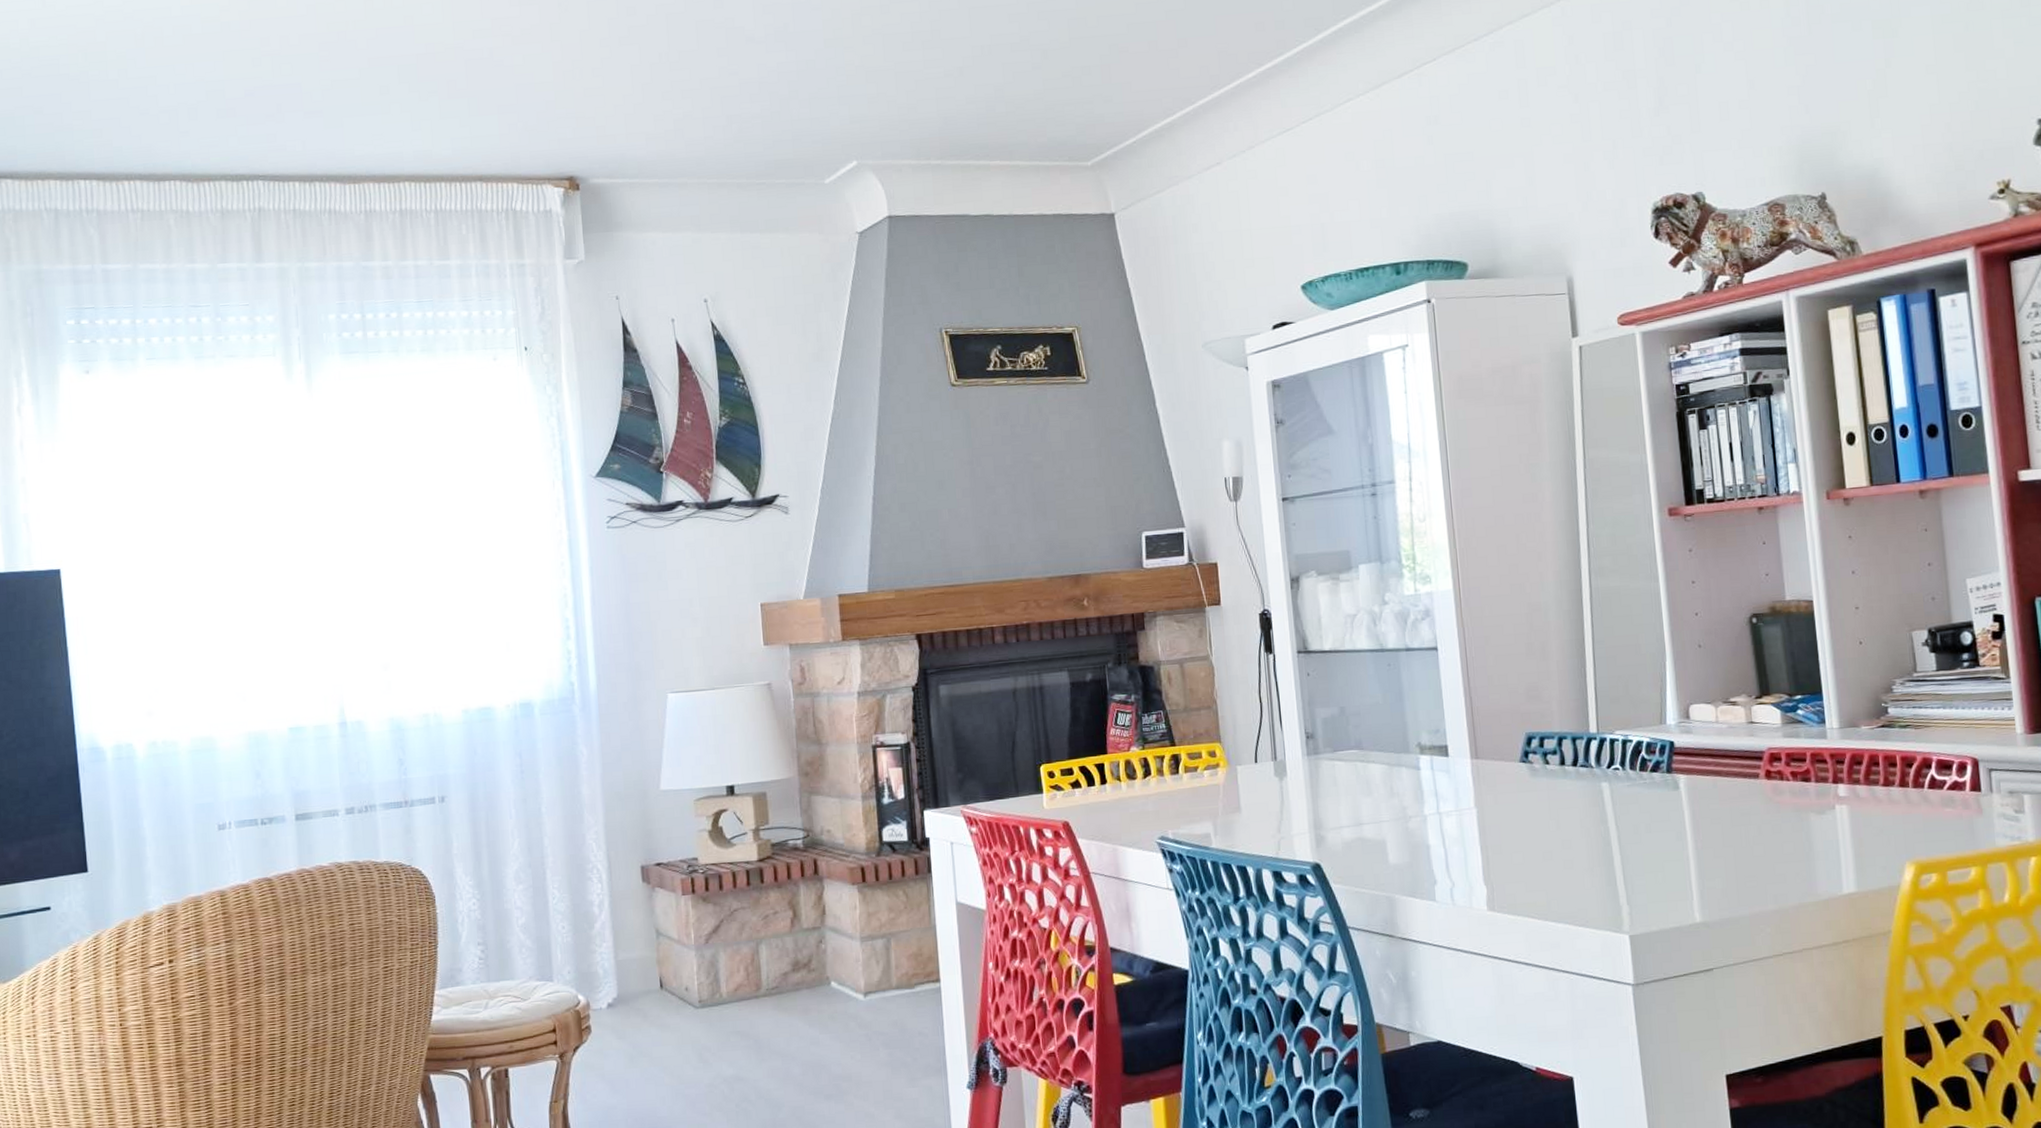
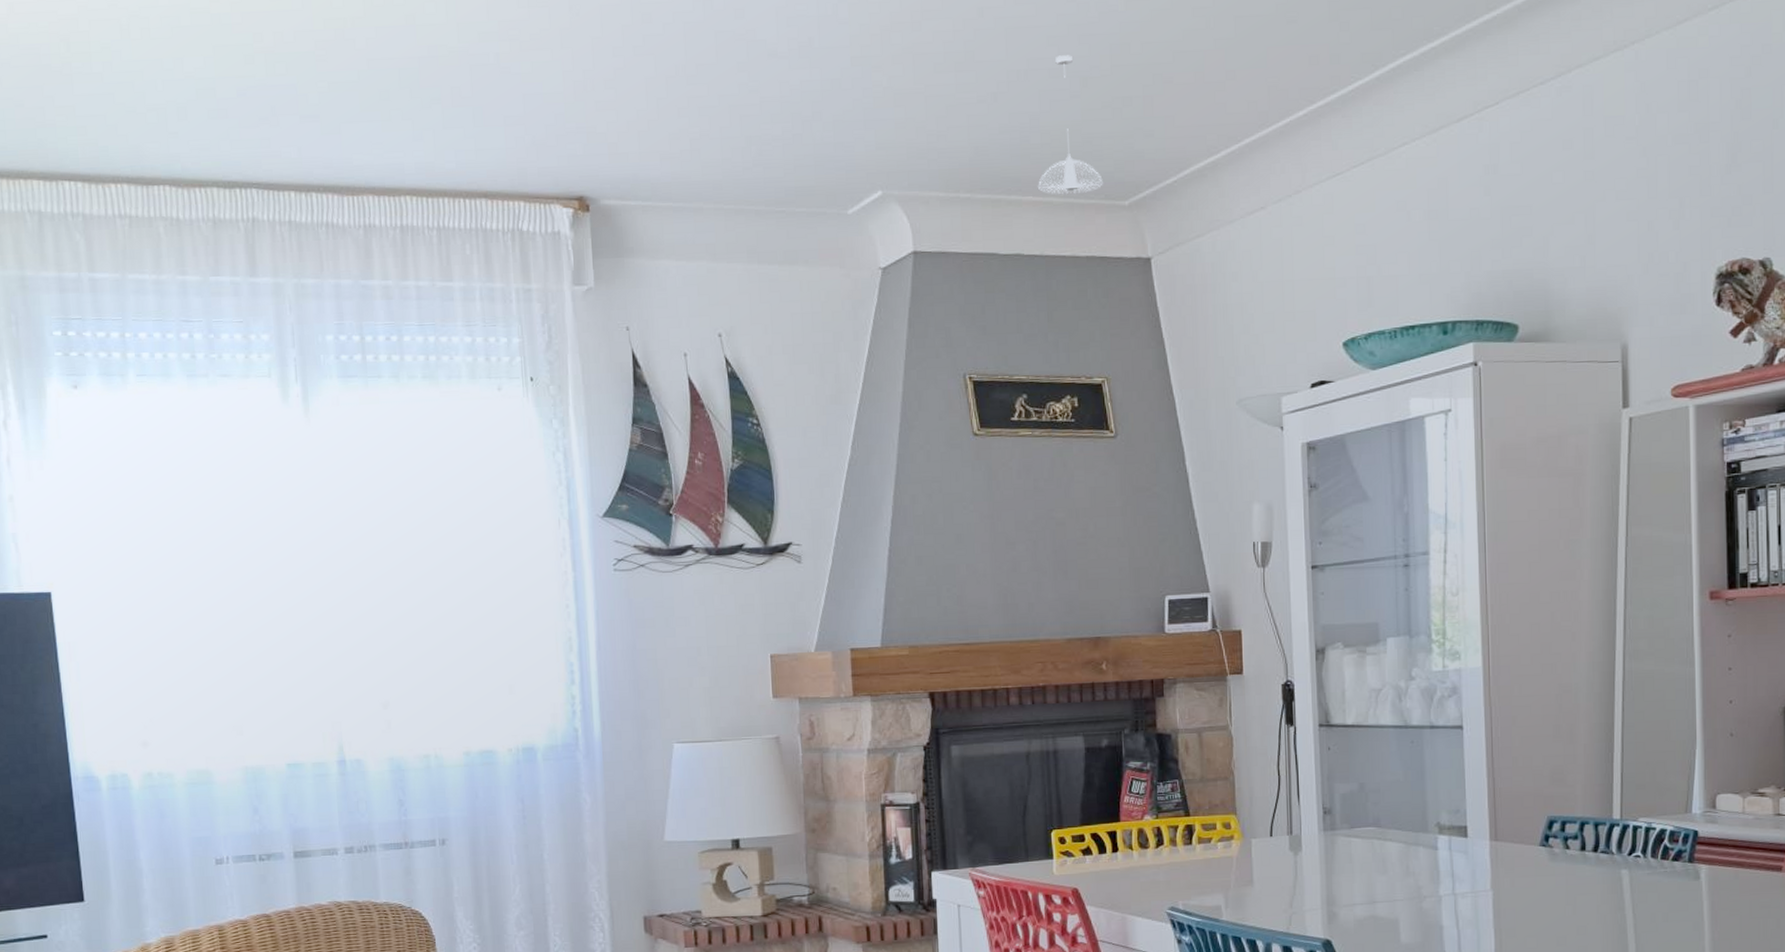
pendant light: none [1004,30,1066,158] -> present [1037,55,1103,194]

